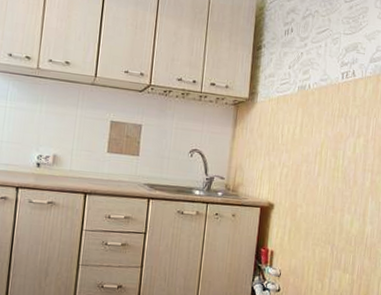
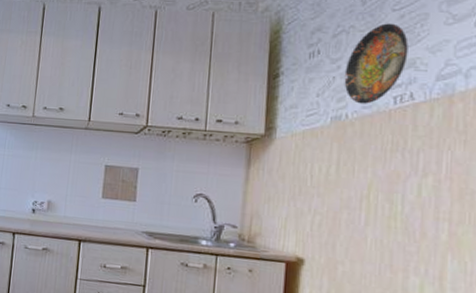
decorative plate: none [309,12,354,78] -> present [344,23,409,104]

